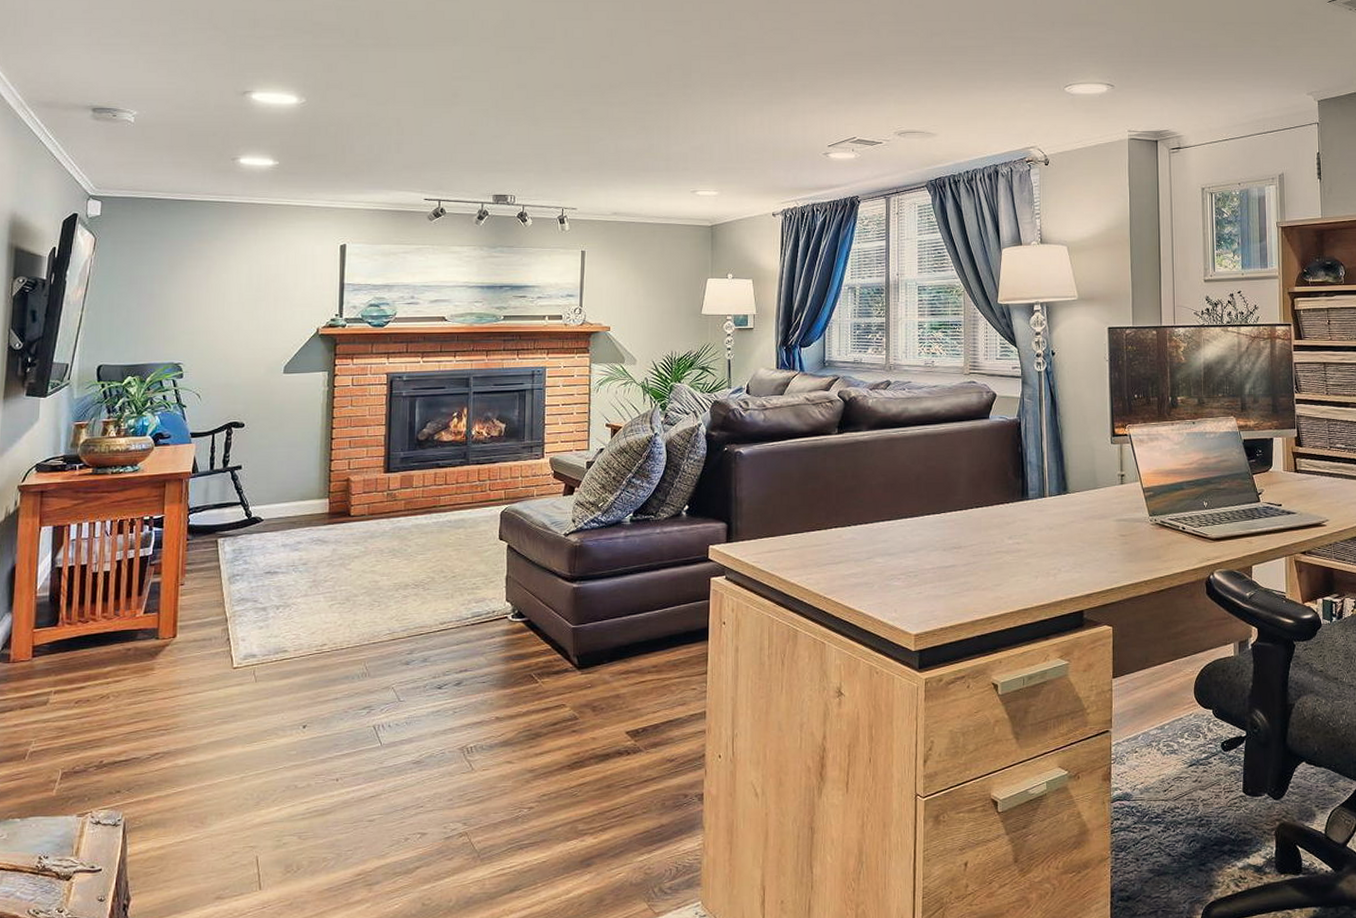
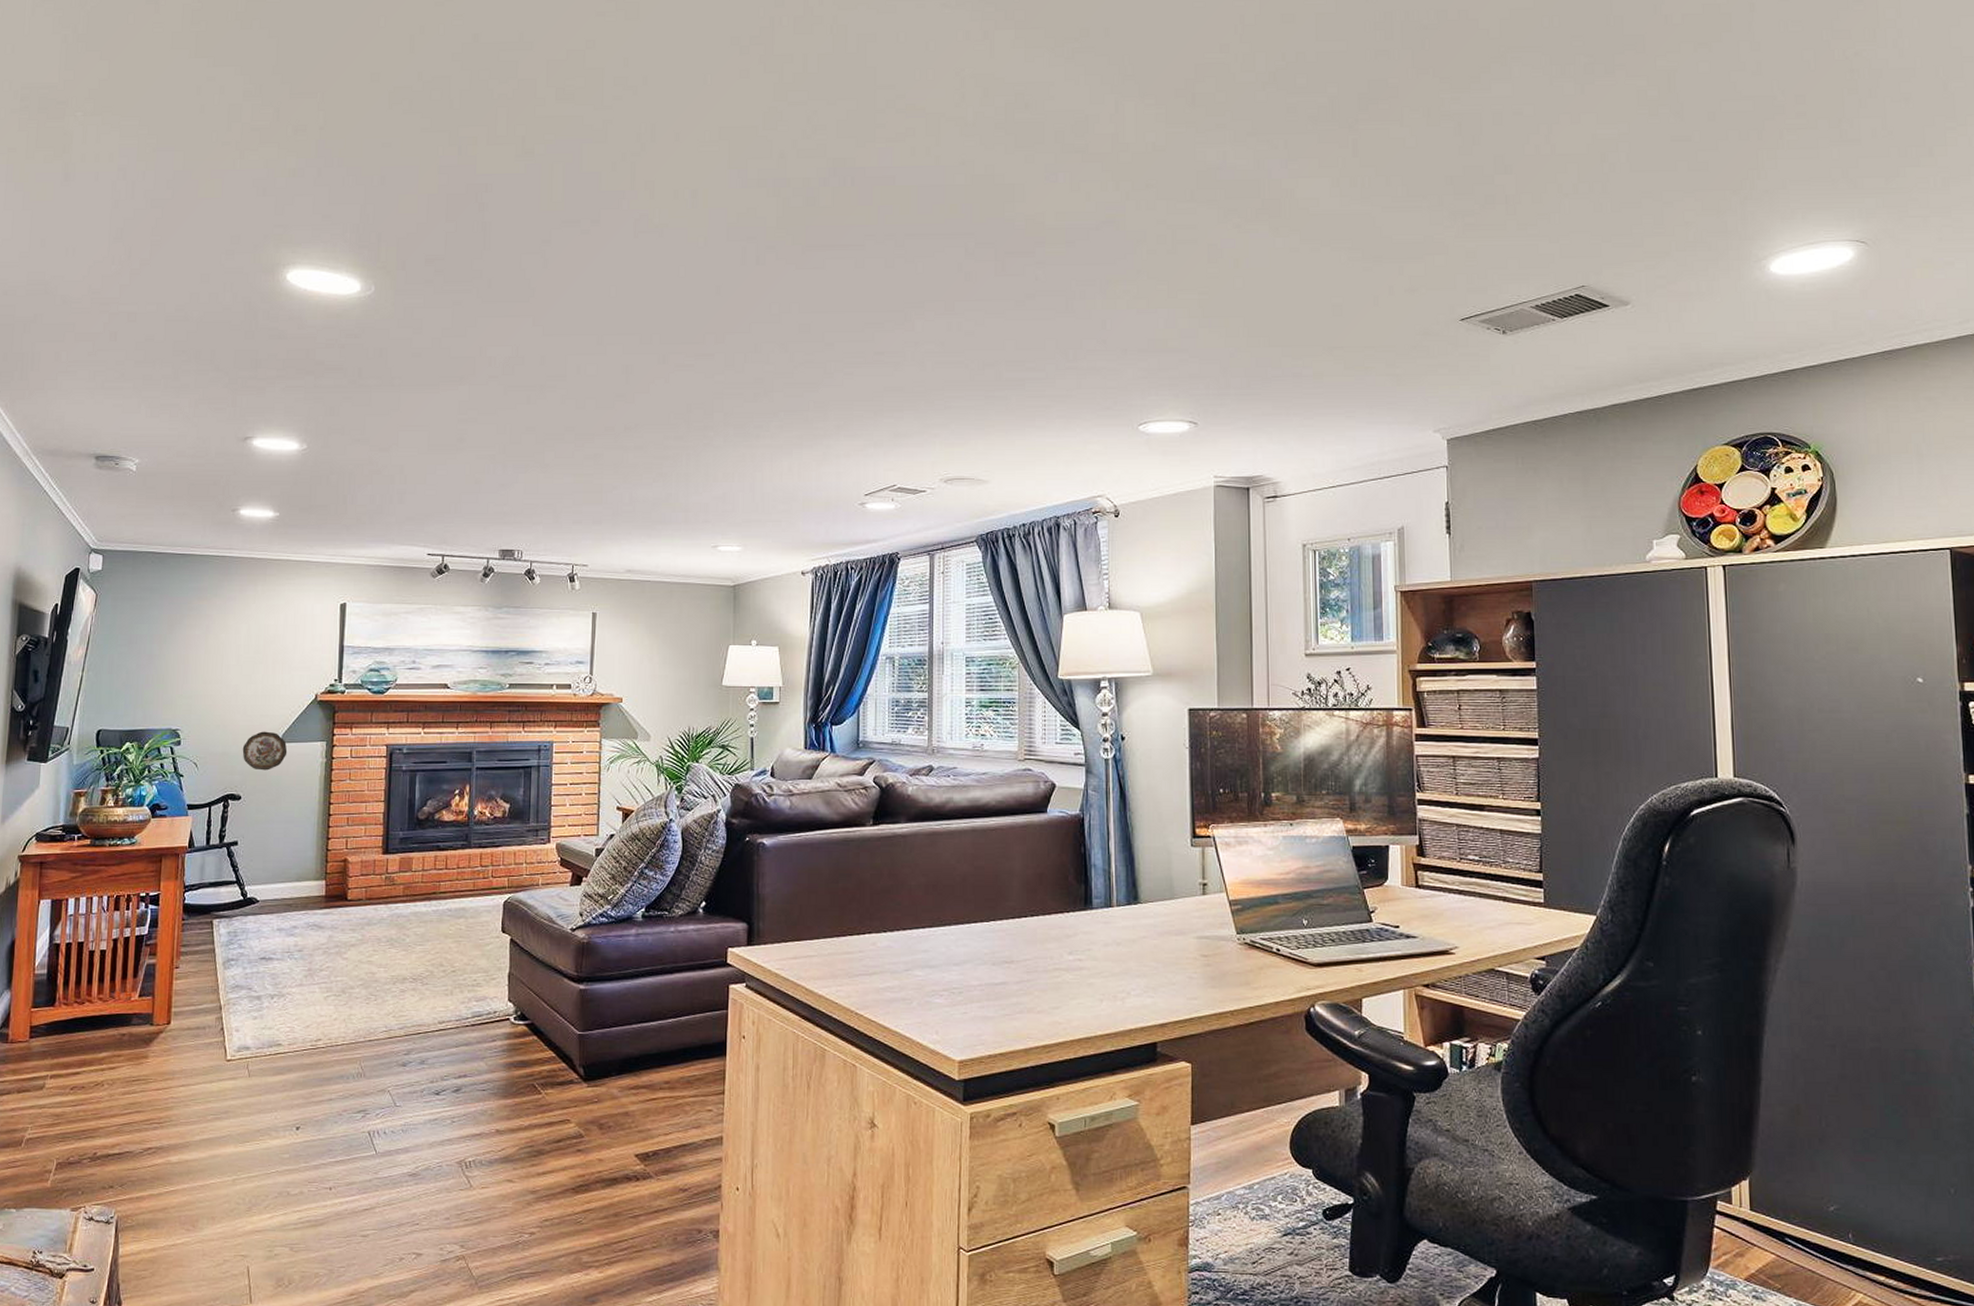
decorative plate: none [245,363,290,400] -> present [242,731,288,771]

